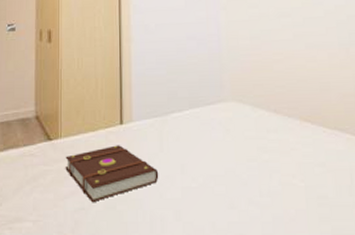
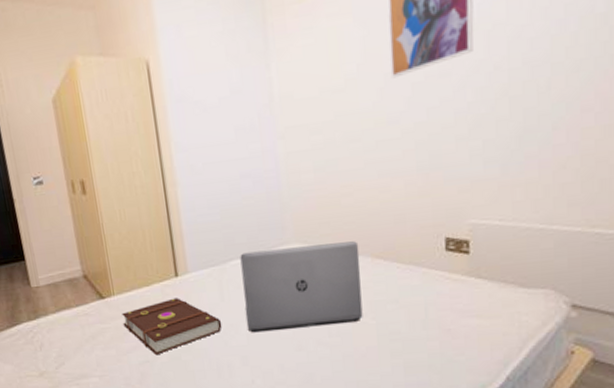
laptop: none [181,104,292,186] -> present [240,241,363,333]

